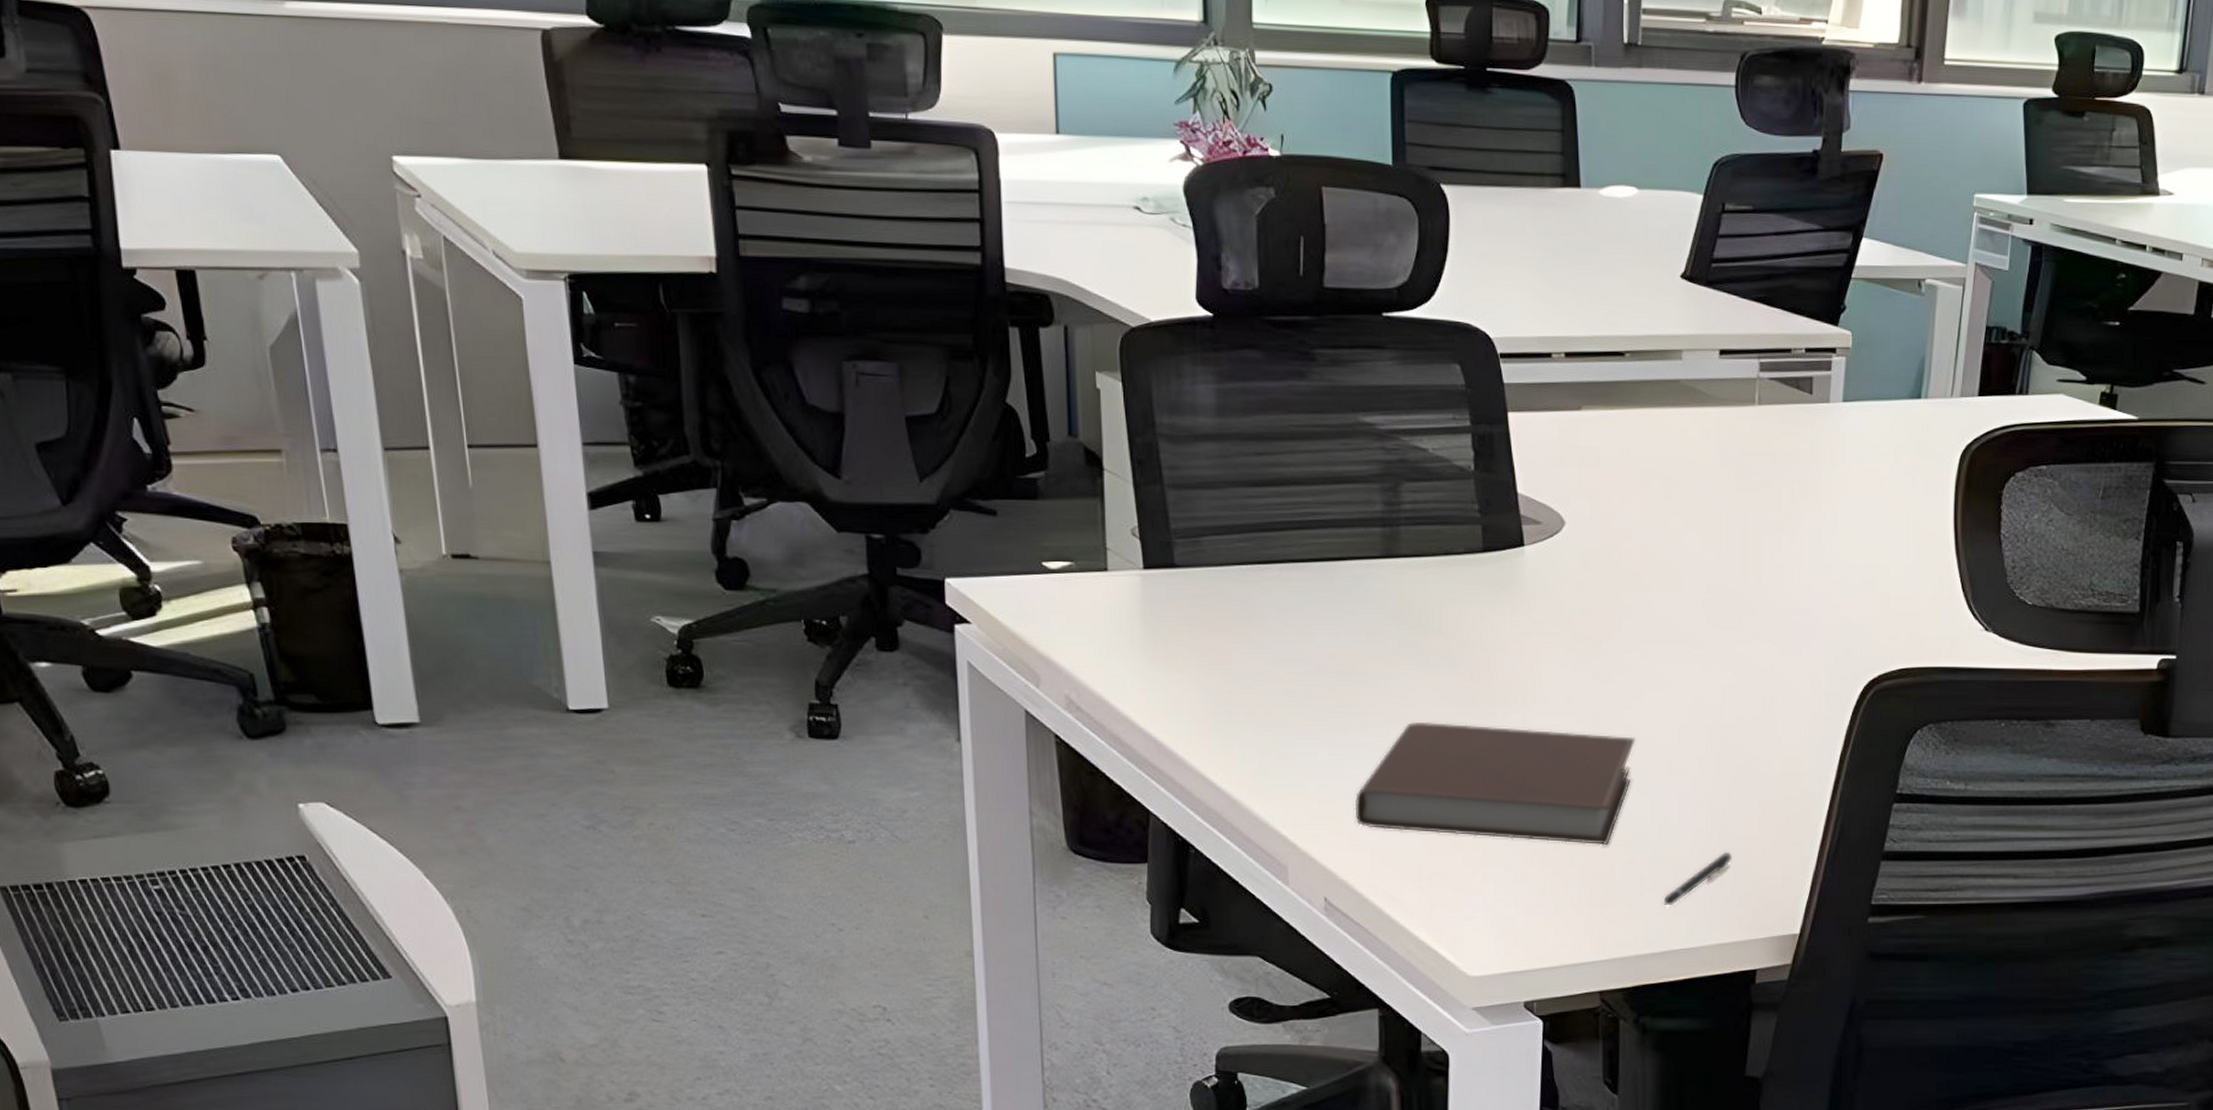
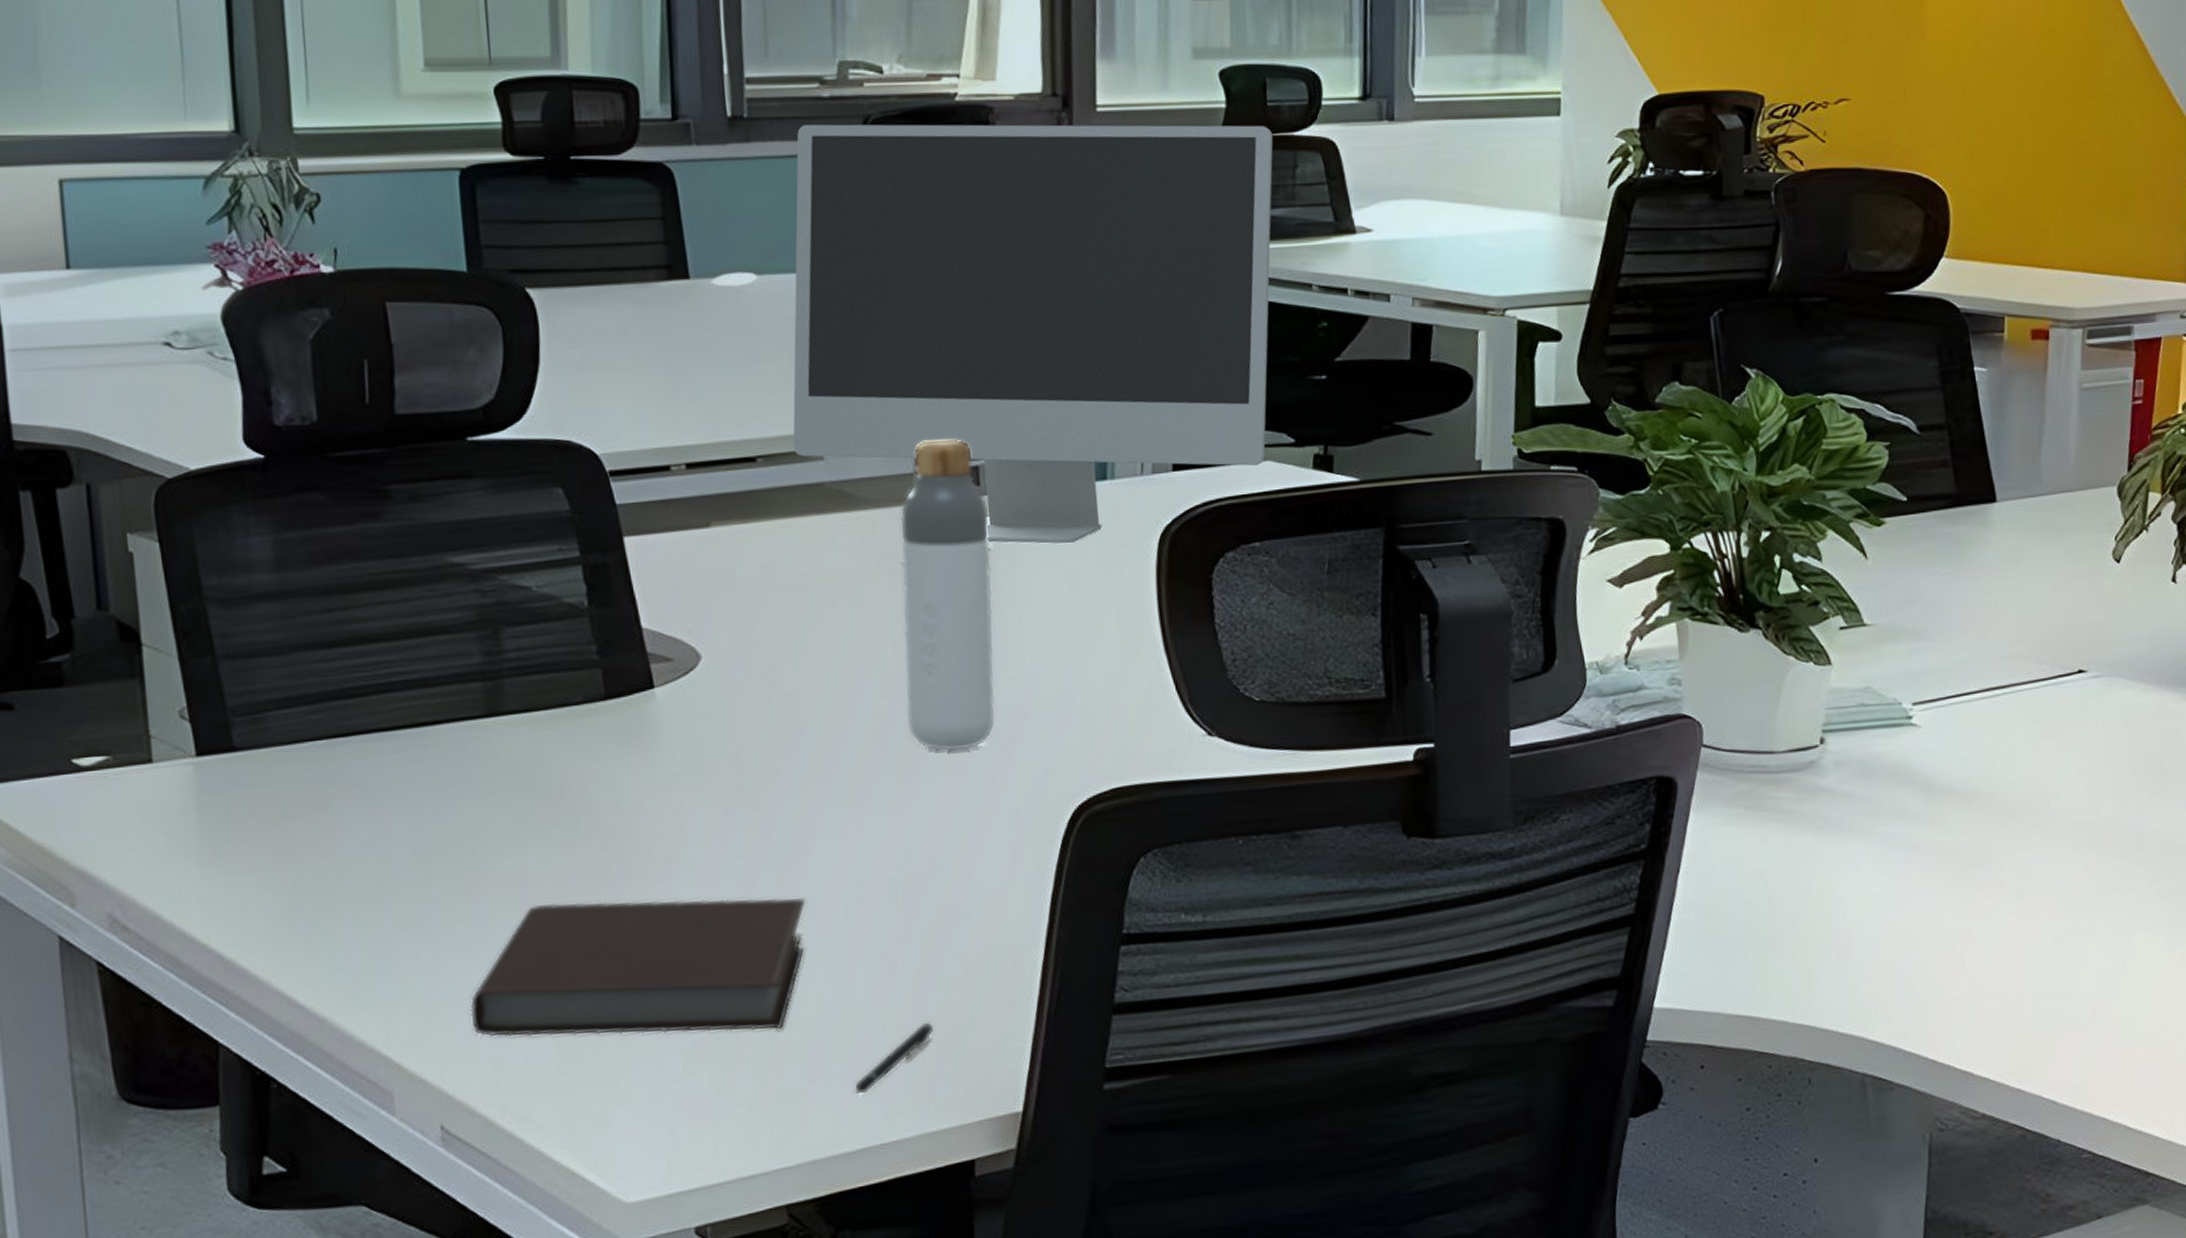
computer monitor: none [1657,56,2096,453] -> present [792,124,1273,544]
bottle: none [1733,350,1817,624] -> present [900,439,995,751]

